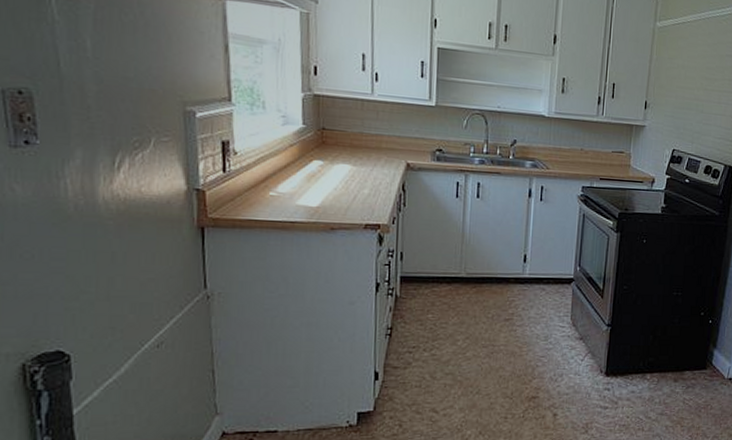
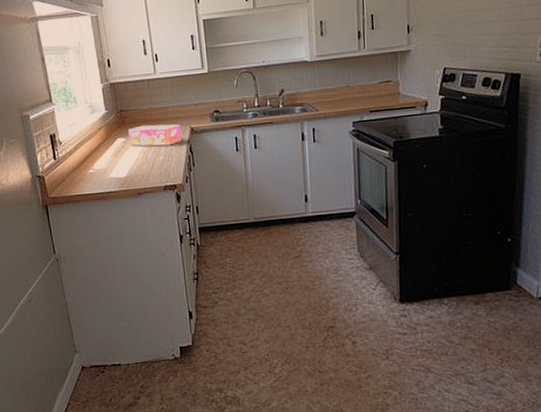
tissue box: none [328,150,395,179] -> present [128,124,183,146]

